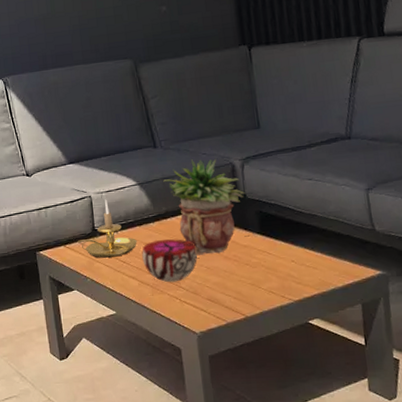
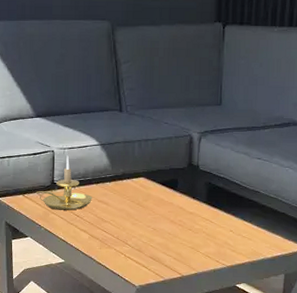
decorative bowl: present [142,239,198,283] -> none [95,199,147,239]
potted plant: present [163,159,245,255] -> none [124,127,198,217]

